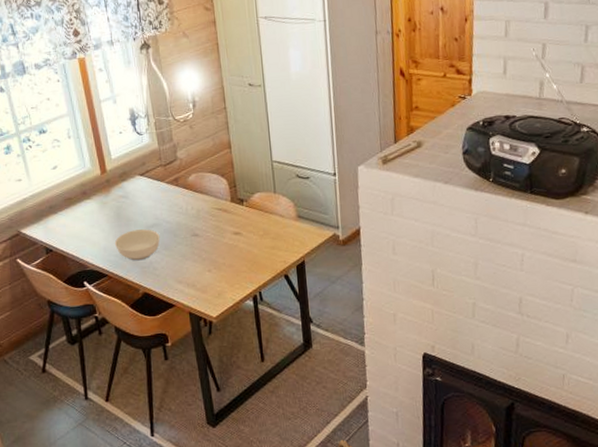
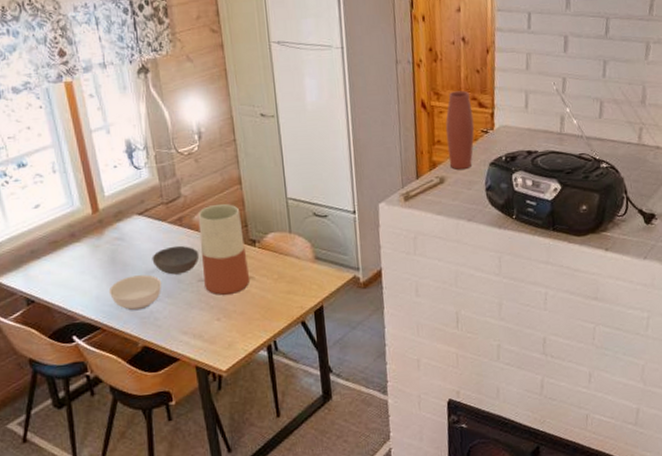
bowl: none [151,203,193,230] -> present [152,245,200,275]
vase: none [192,166,238,249] -> present [197,203,250,295]
vase: none [423,58,452,135] -> present [445,90,475,170]

